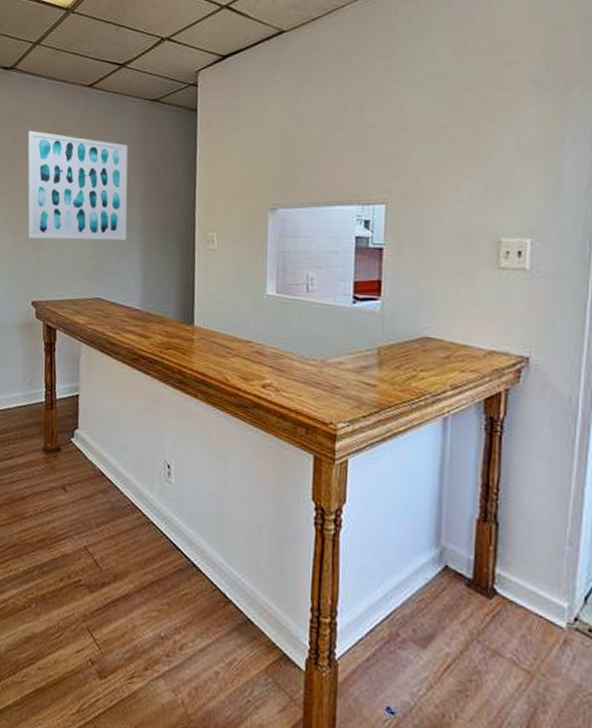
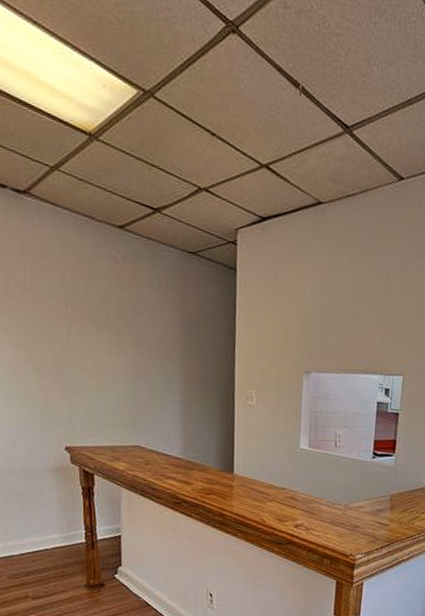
wall art: present [27,130,129,240] -> none [50,266,166,392]

